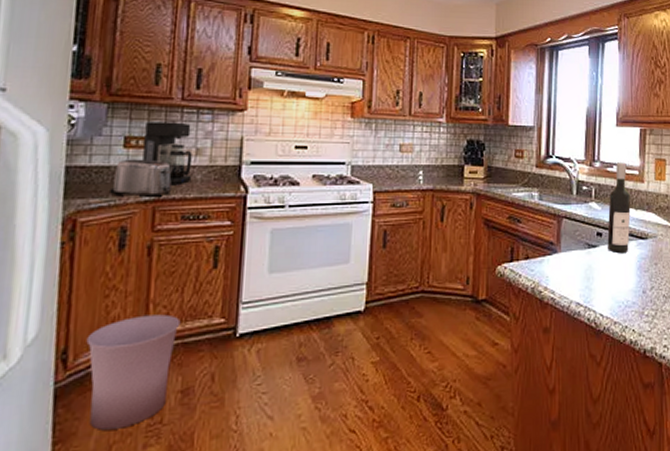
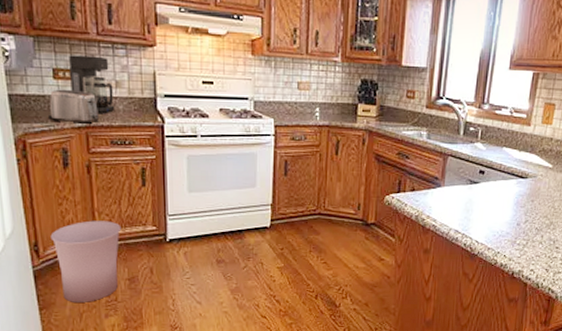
bottle: present [607,162,631,253] -> none [488,105,516,189]

